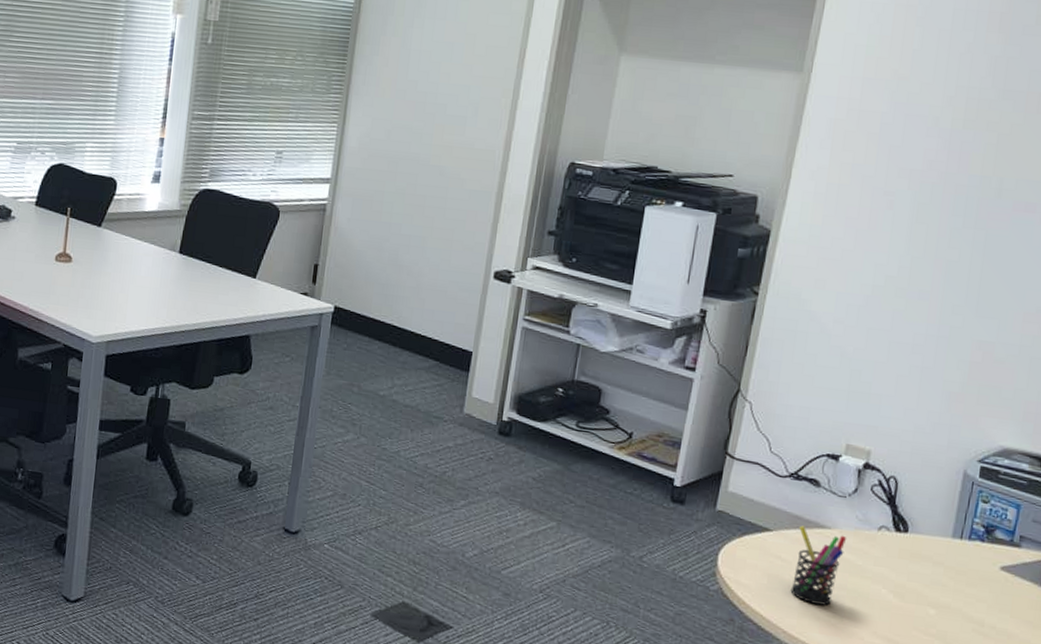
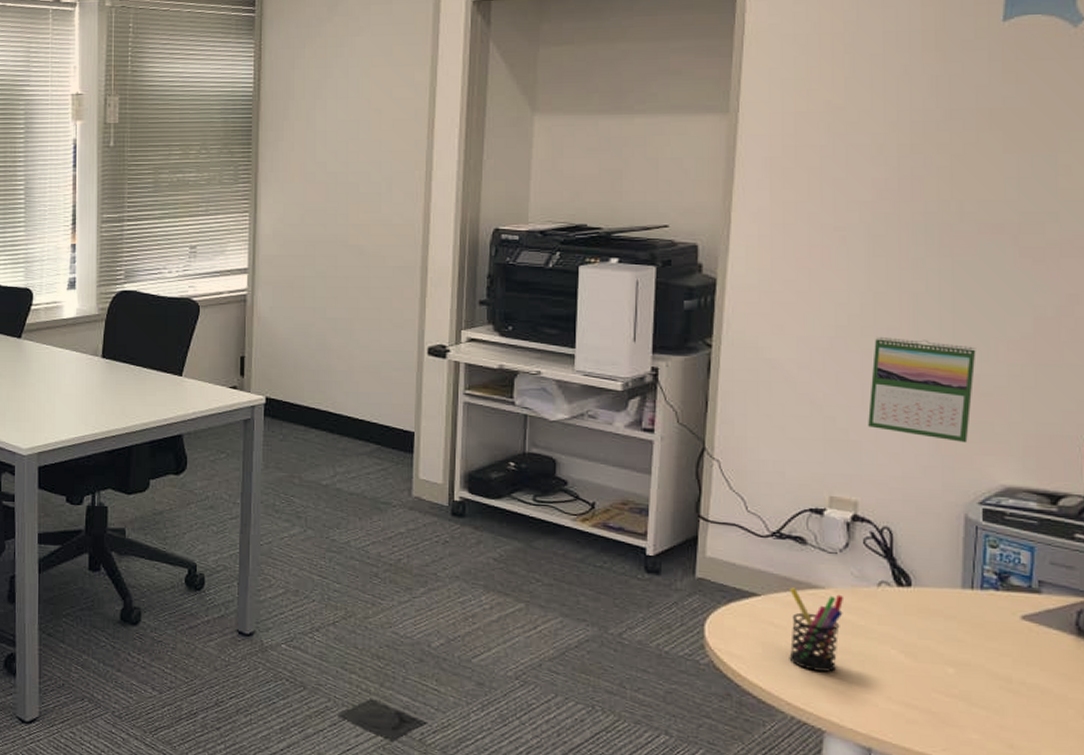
calendar: none [890,298,996,405] -> present [868,336,976,443]

